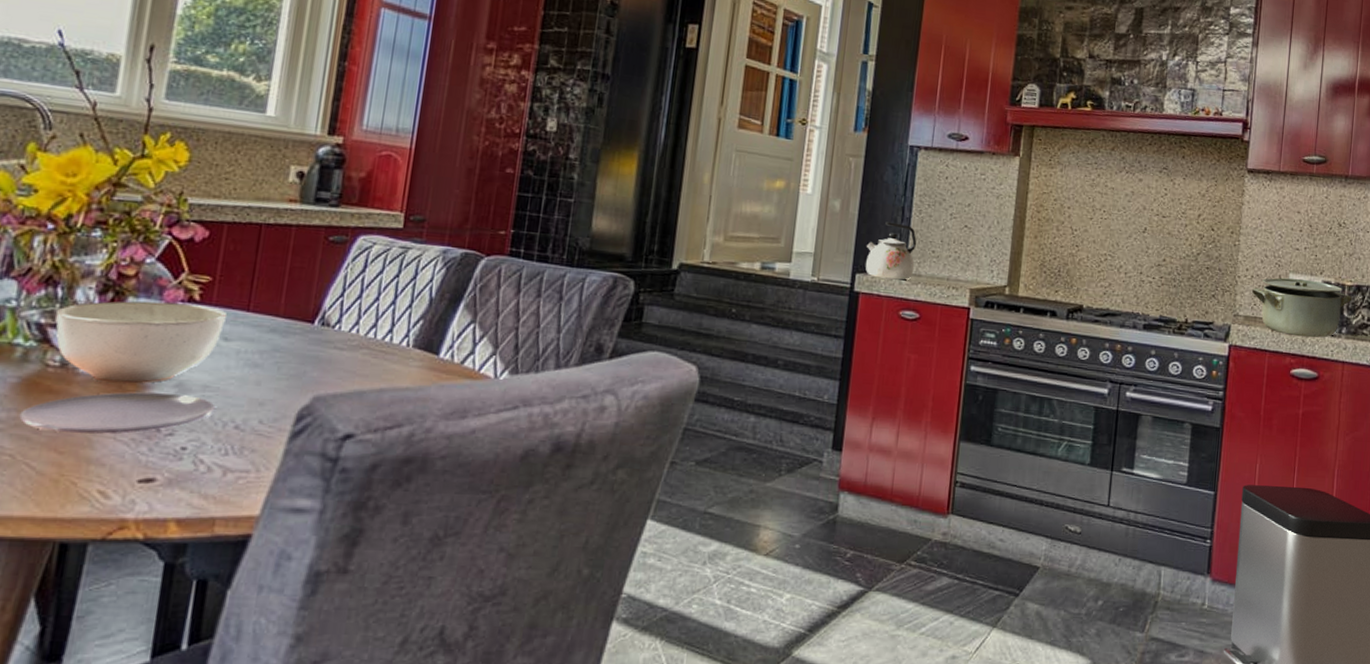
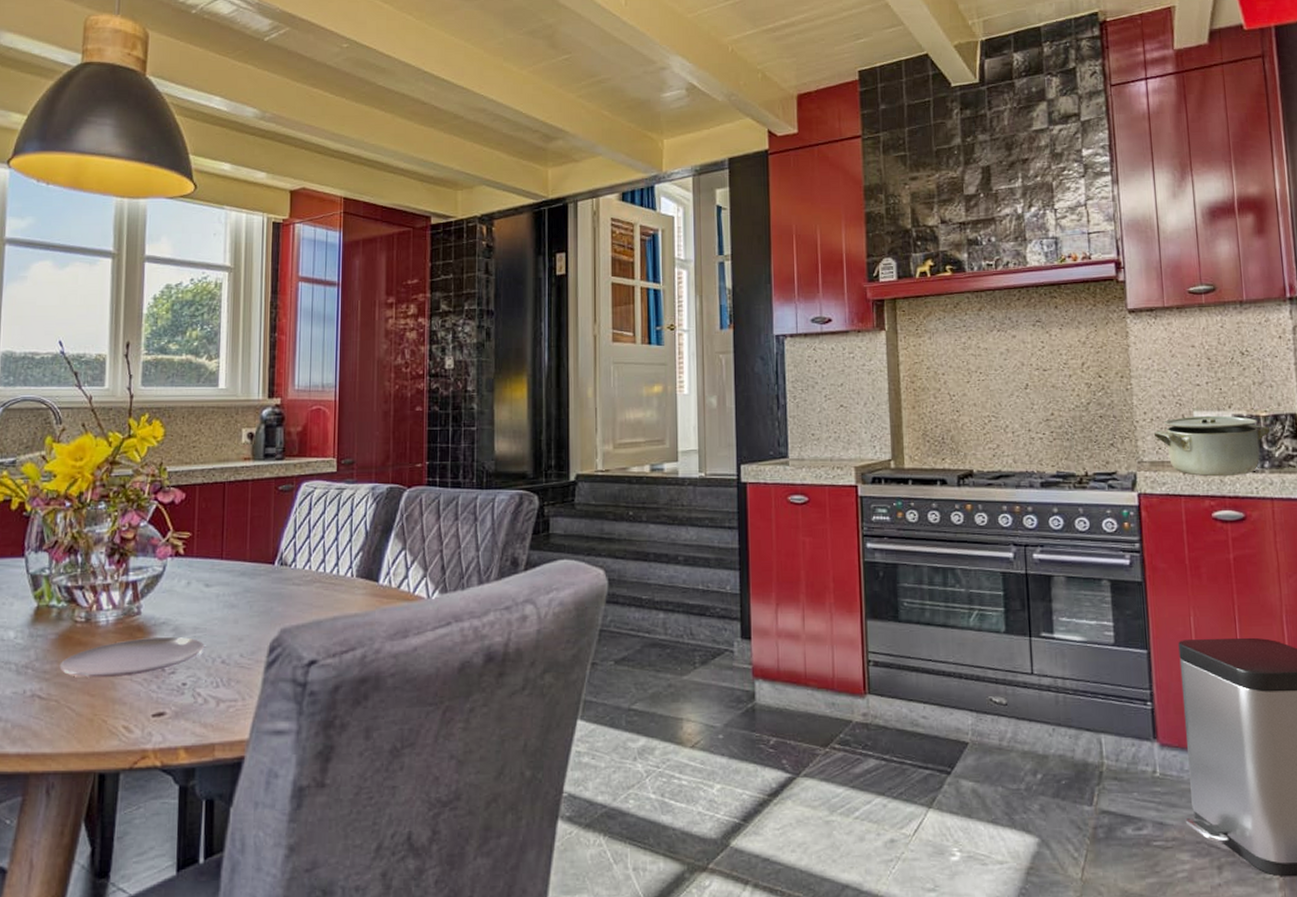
bowl: present [55,301,228,384] -> none [79,558,207,632]
kettle: present [865,222,917,281] -> none [748,411,797,468]

